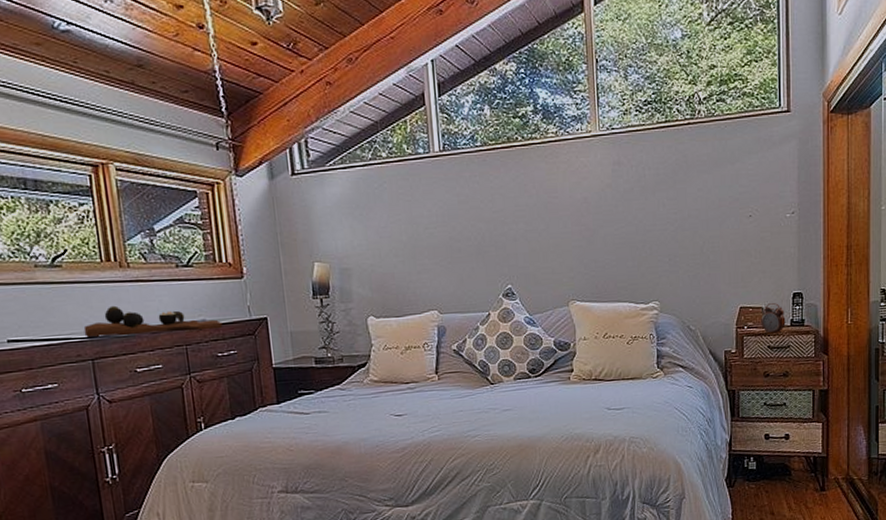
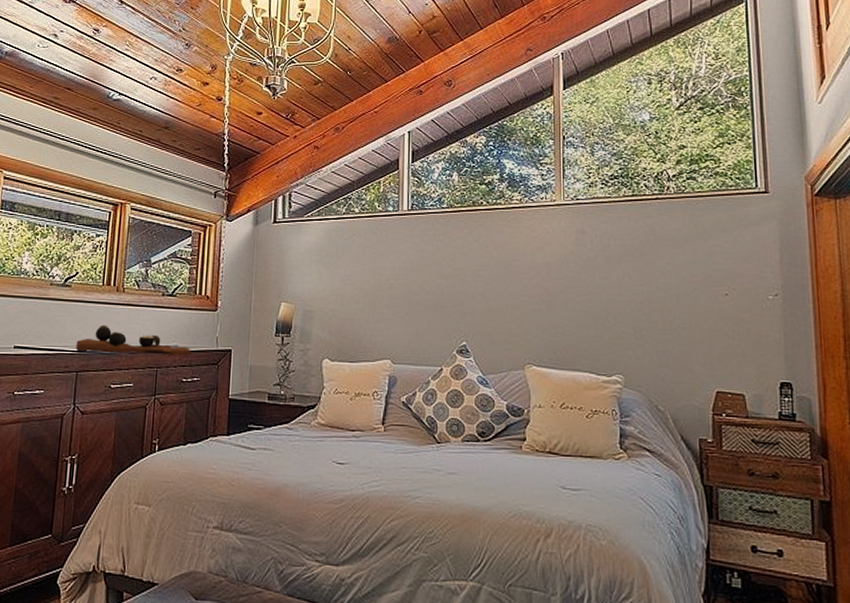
alarm clock: present [761,303,786,334] -> none [742,391,773,427]

